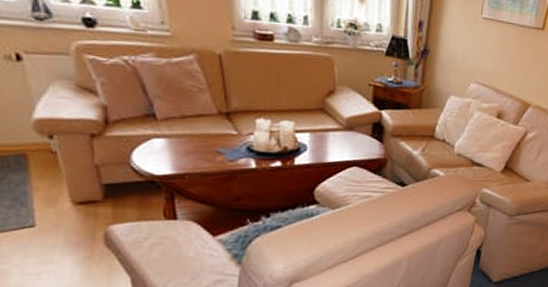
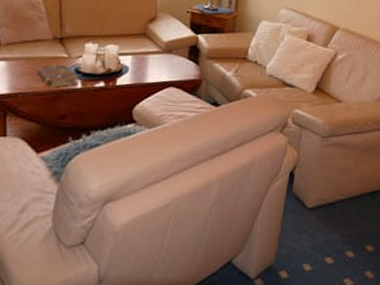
book: none [202,142,252,167] -> present [36,64,79,87]

